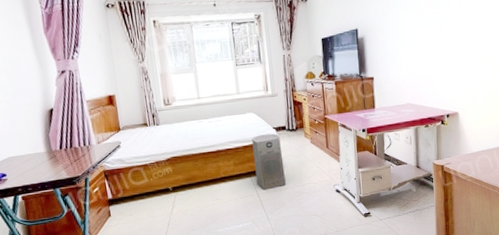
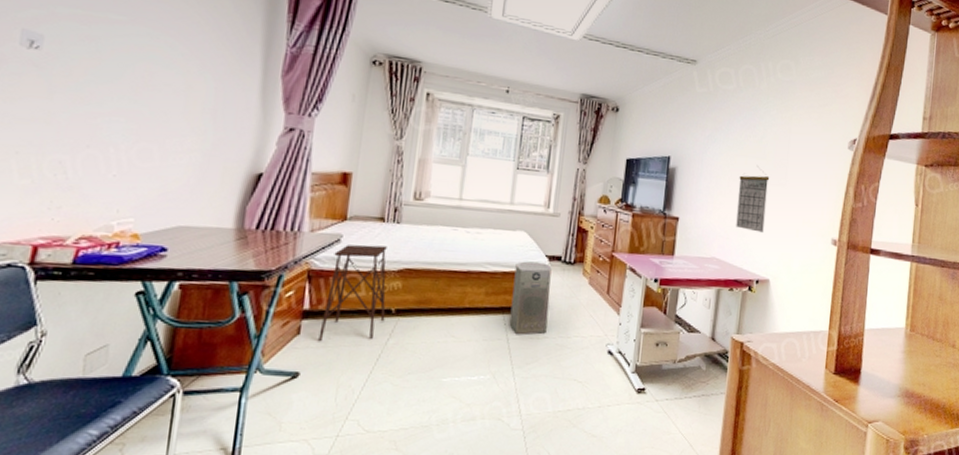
side table: none [118,144,166,218] -> present [318,244,387,341]
calendar: none [419,20,447,76] -> present [736,166,770,233]

